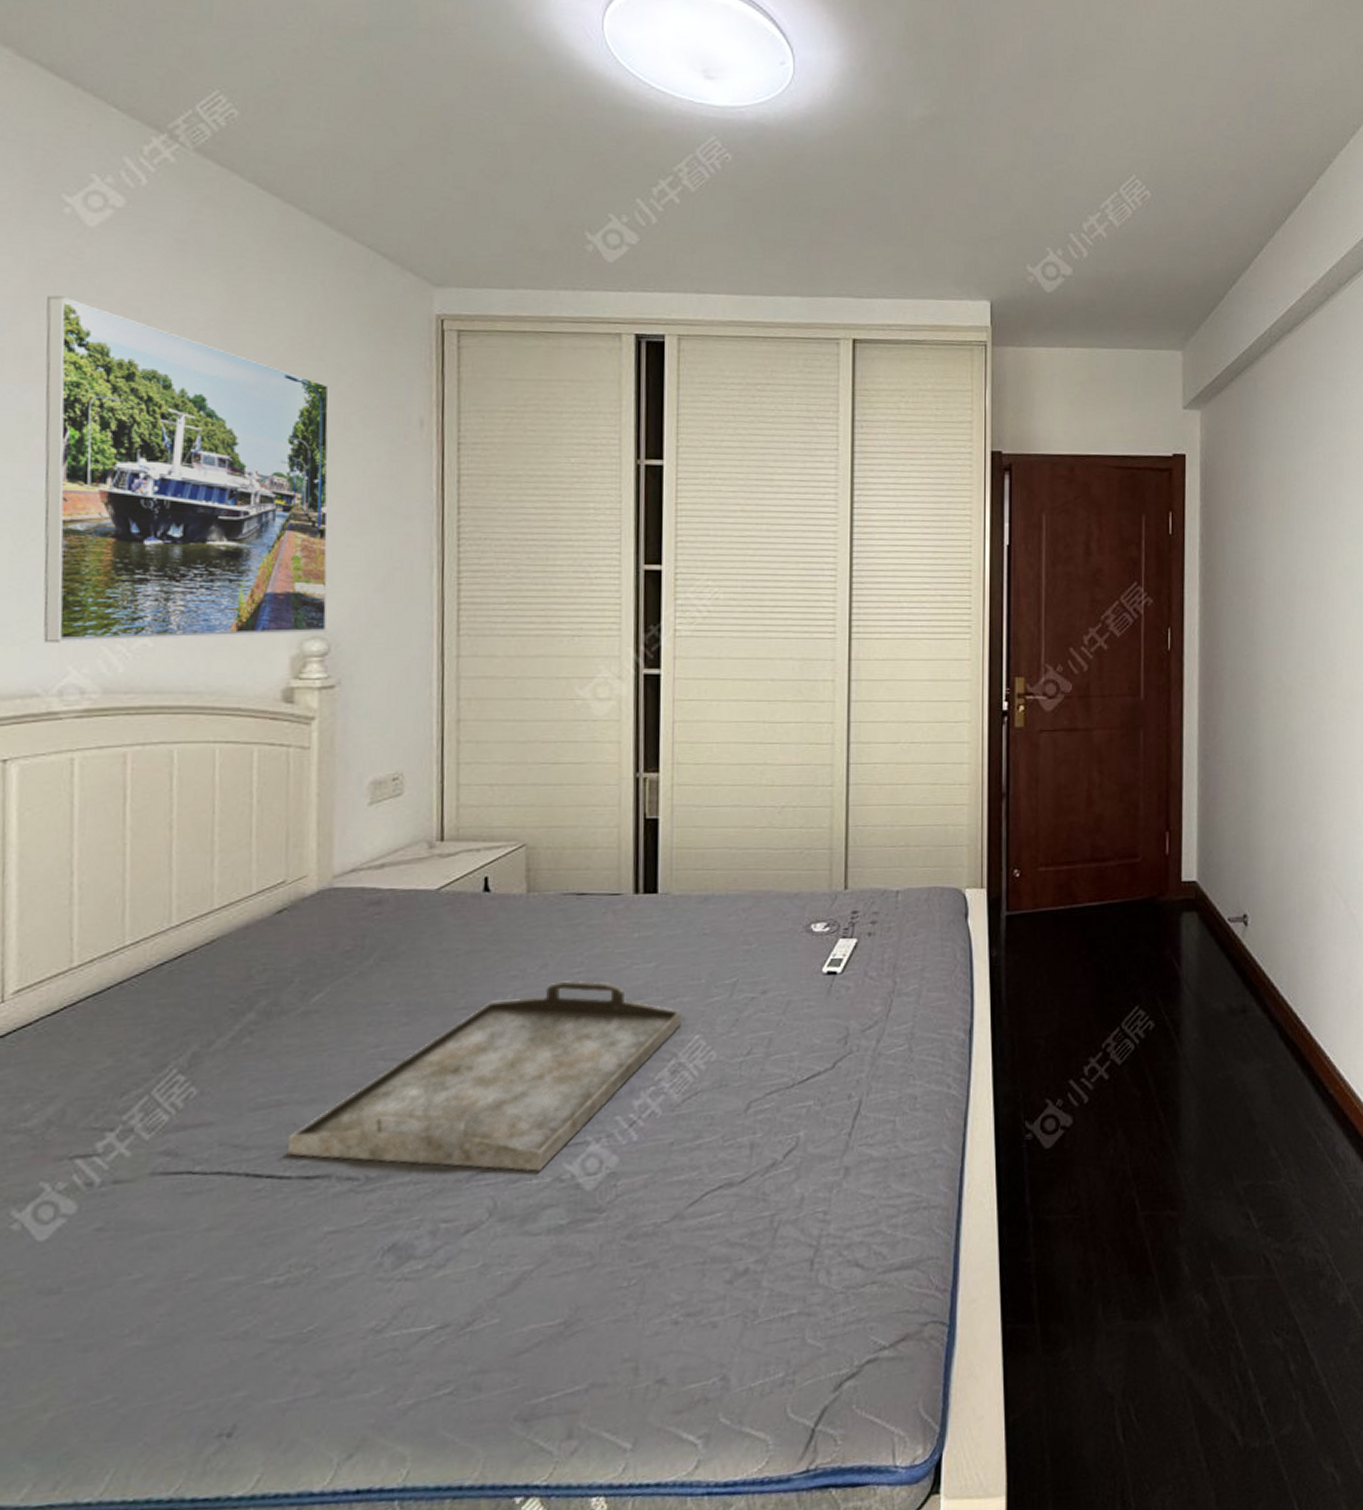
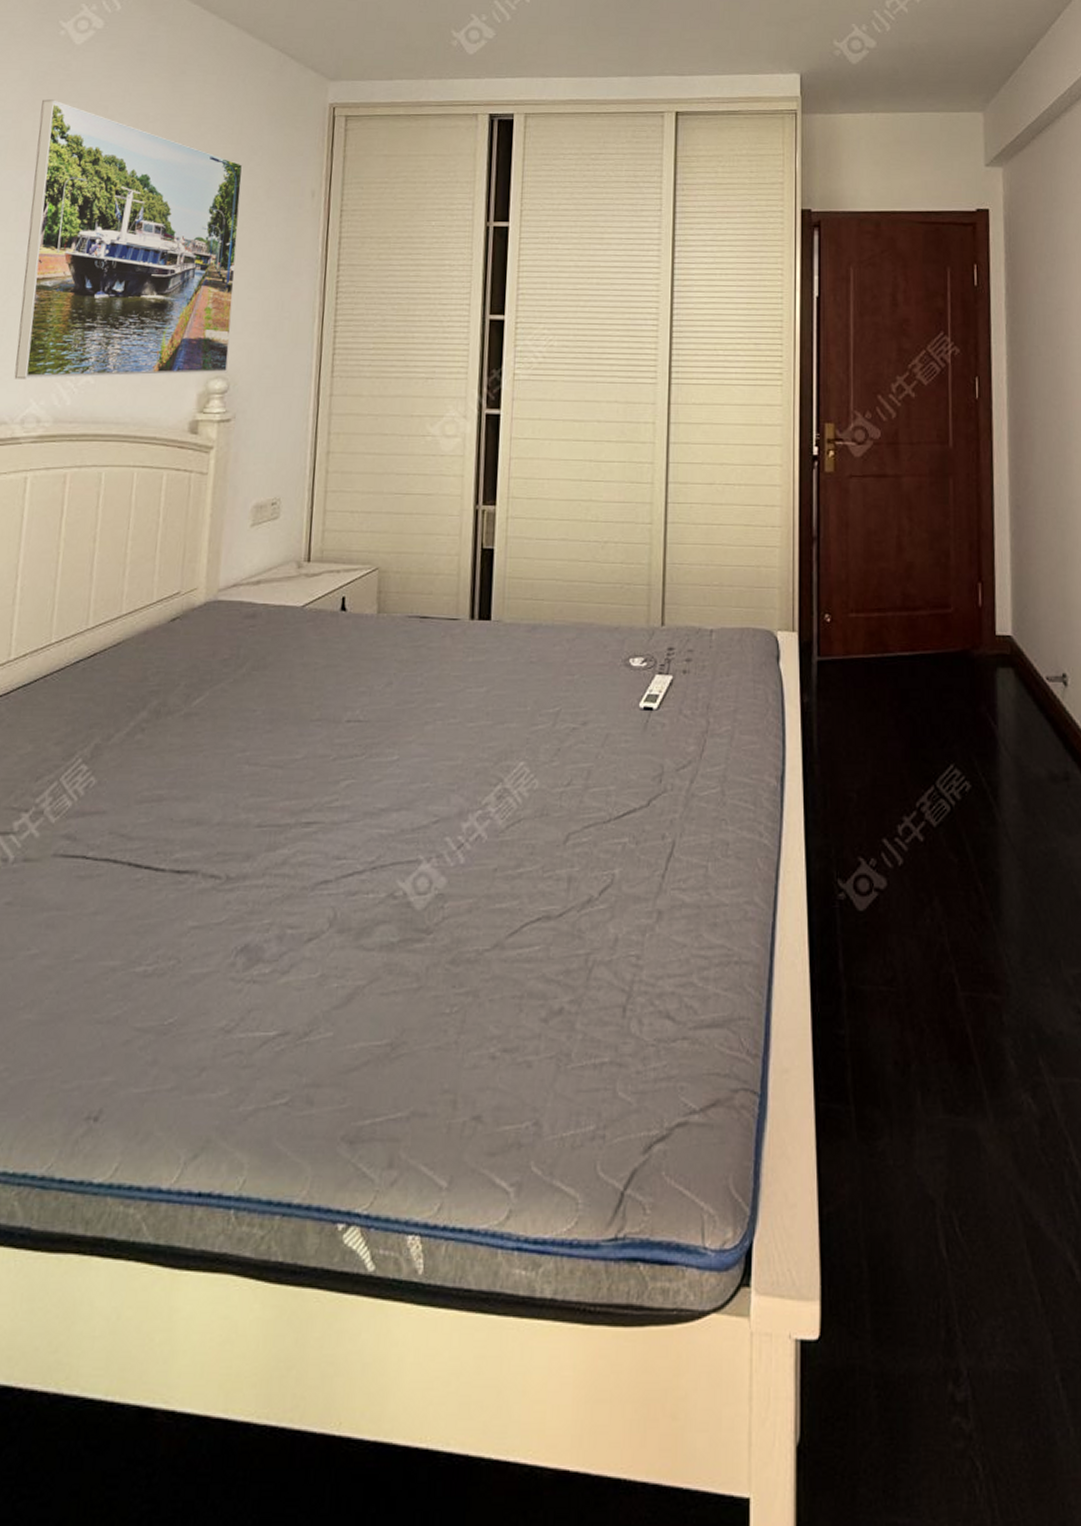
serving tray: present [288,980,683,1172] -> none [164,700,509,886]

